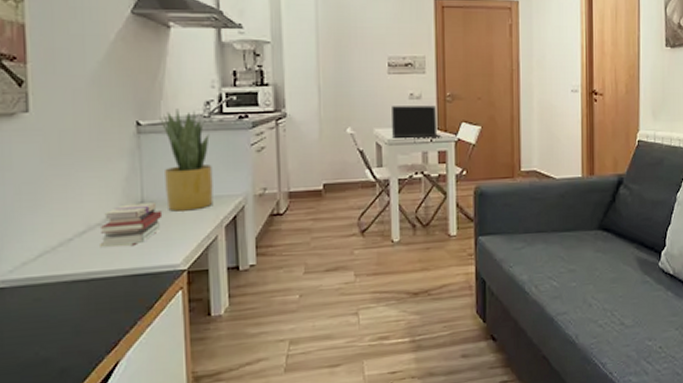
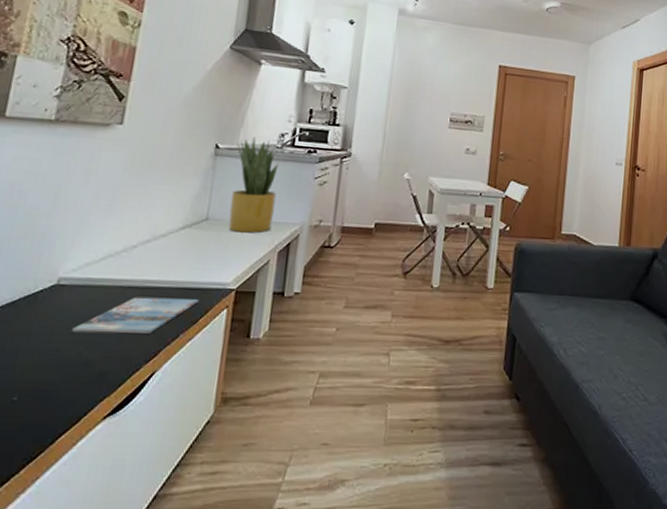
magazine: none [23,285,151,333] -> present [72,296,199,334]
books: present [99,203,163,248] -> none [160,219,224,261]
laptop: present [392,105,441,140] -> none [445,158,490,193]

